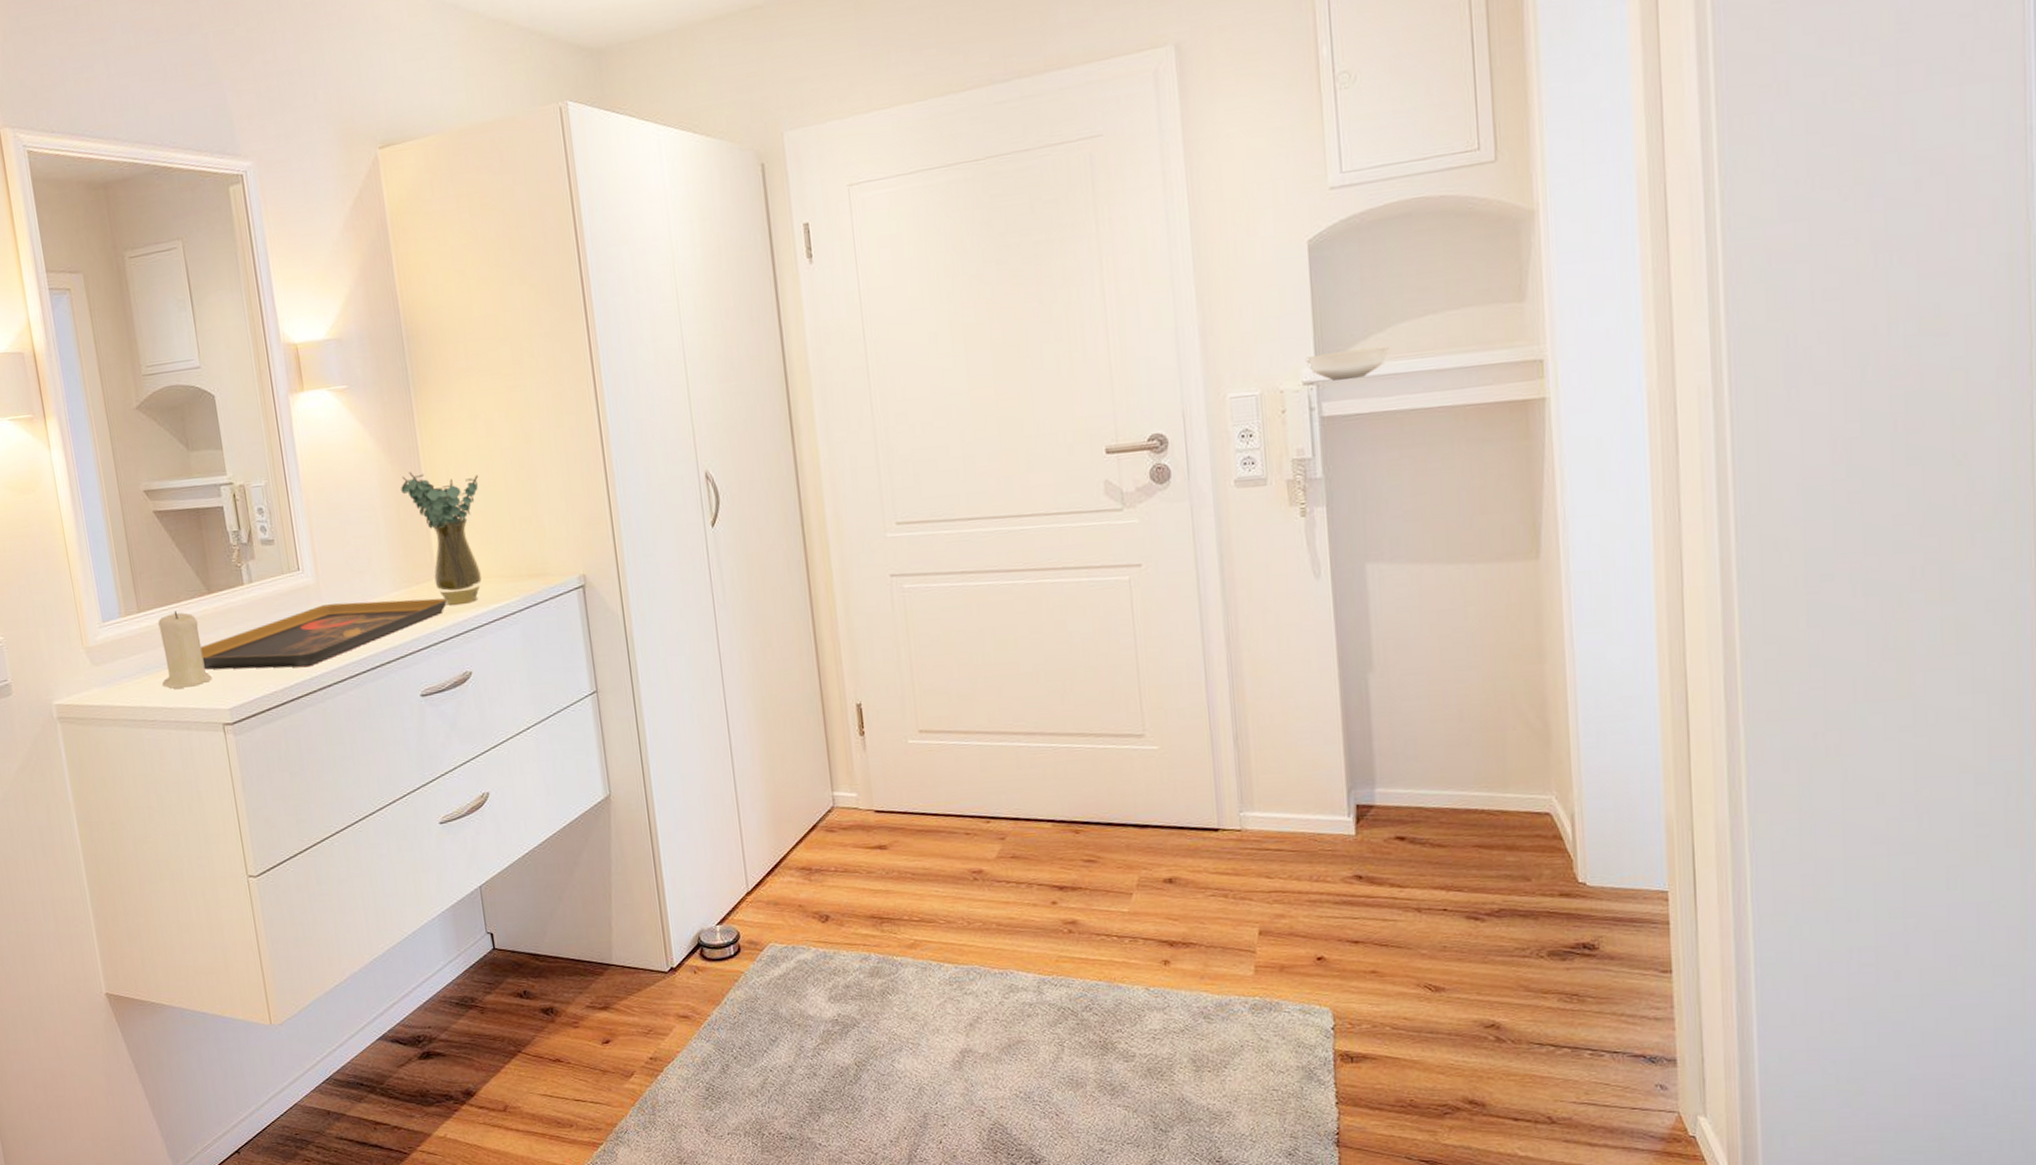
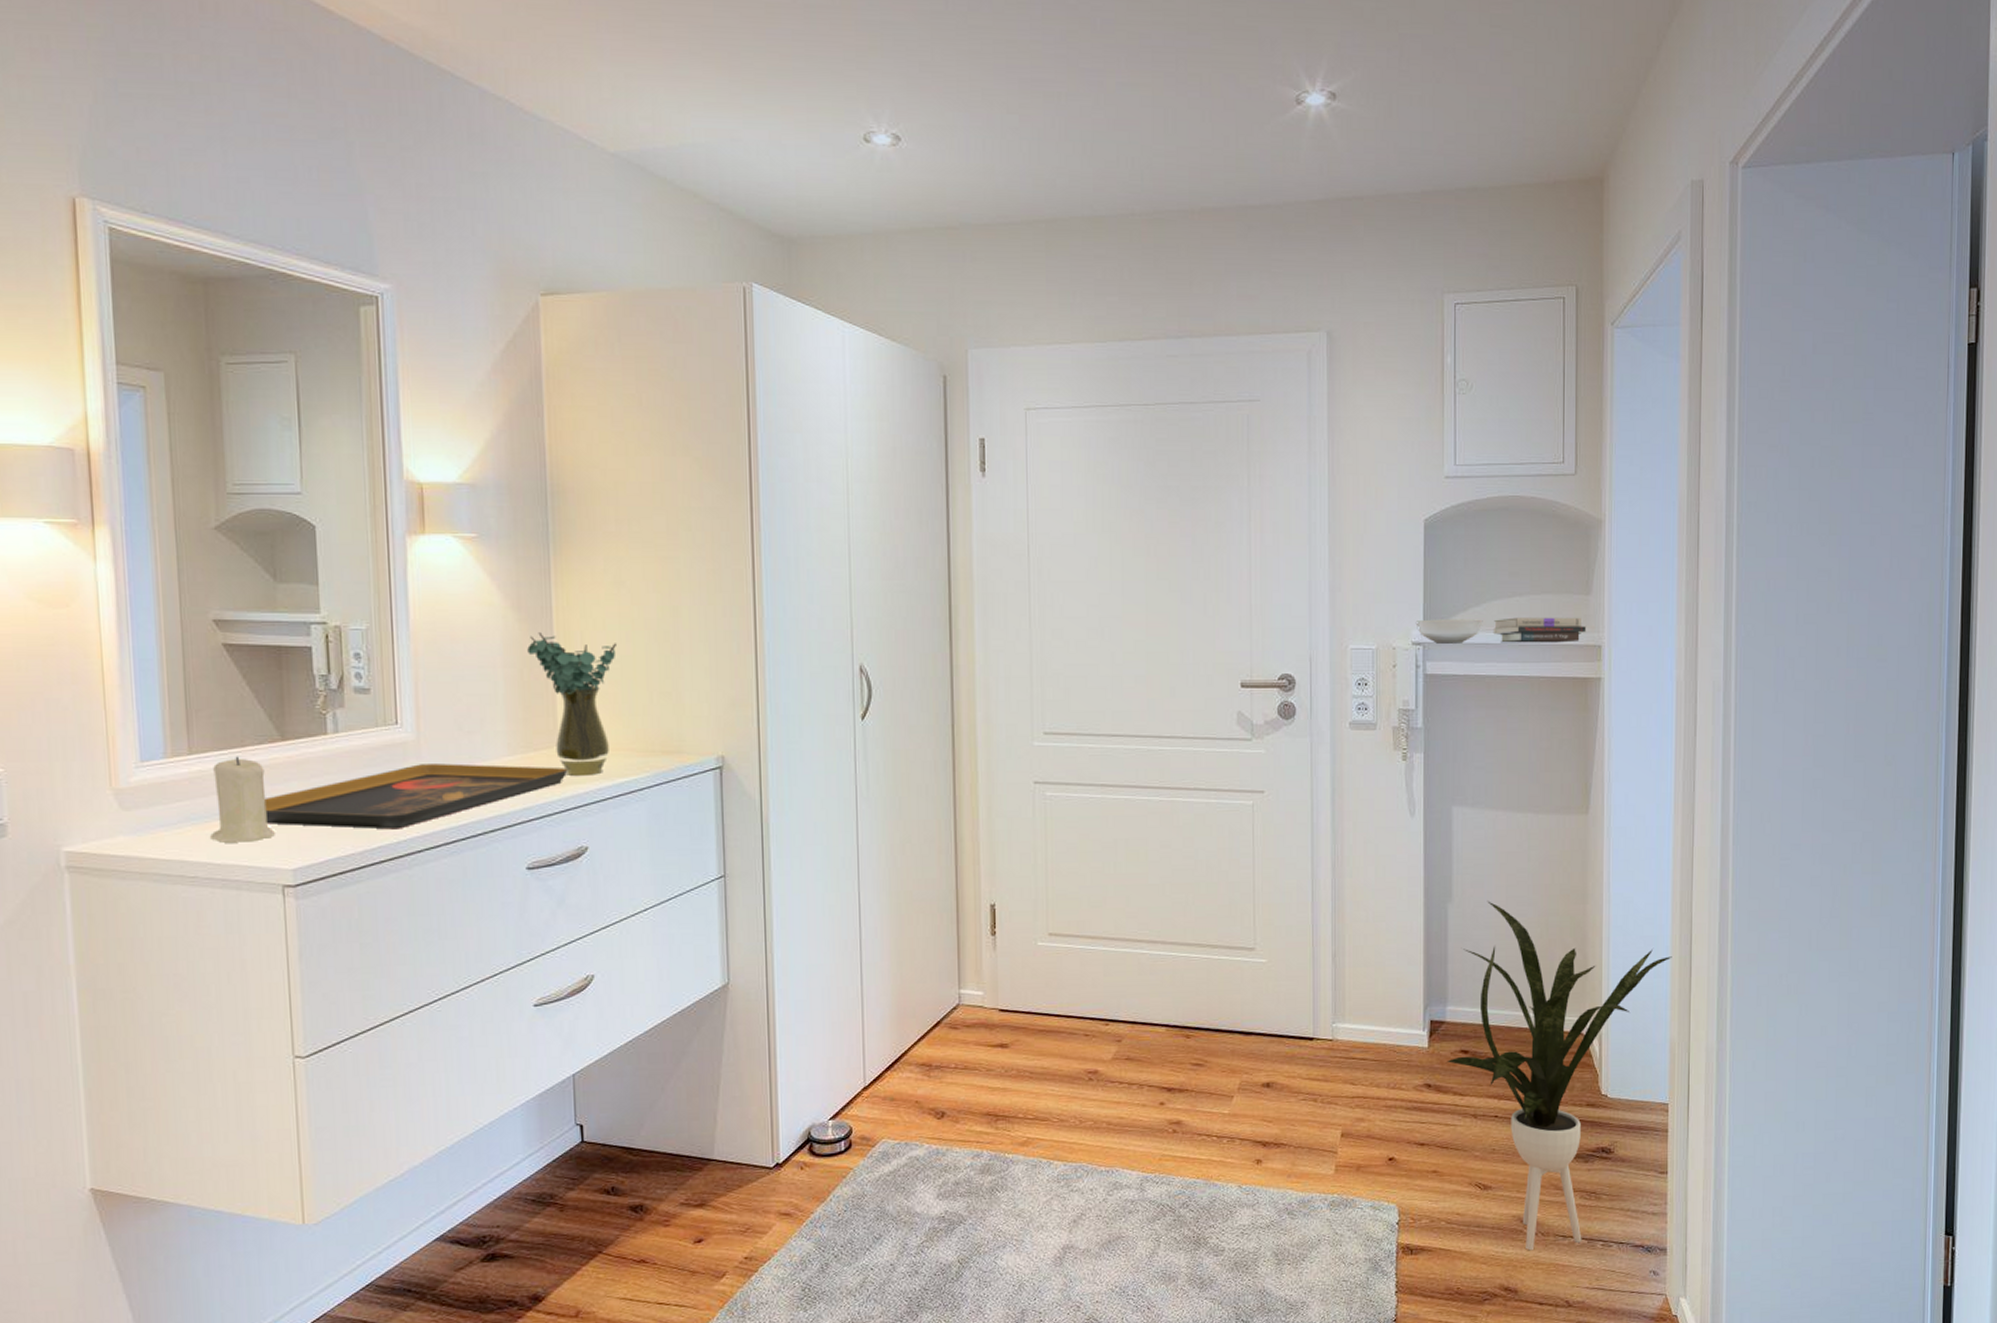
house plant: none [1378,667,1662,1060] -> present [1445,901,1672,1251]
books: none [1402,329,1523,371] -> present [1493,617,1587,643]

